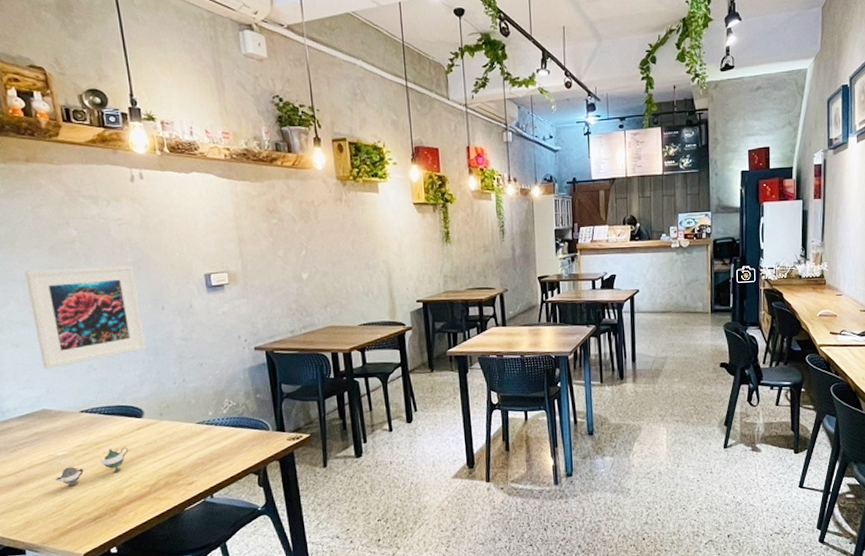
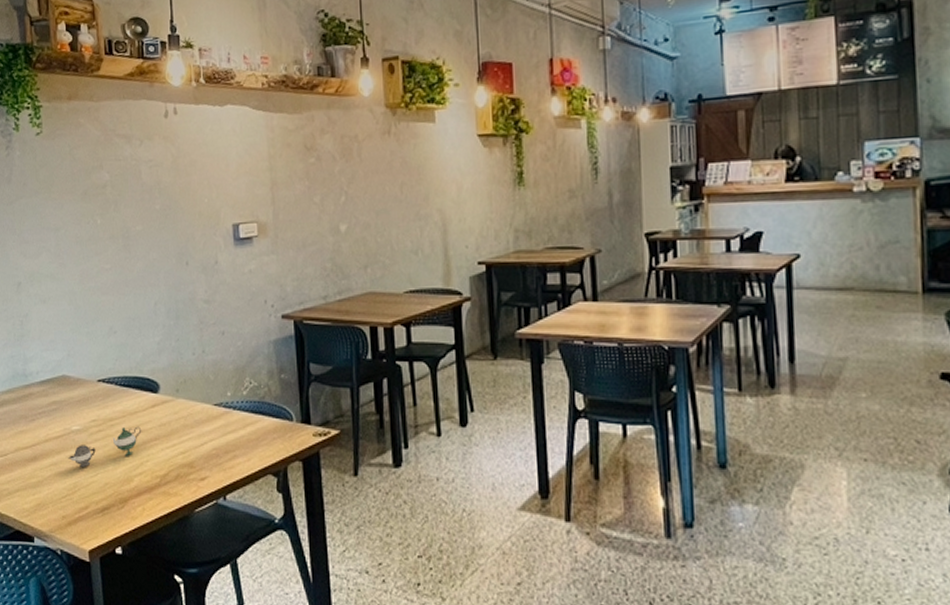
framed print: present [25,265,146,369] -> none [58,213,167,329]

